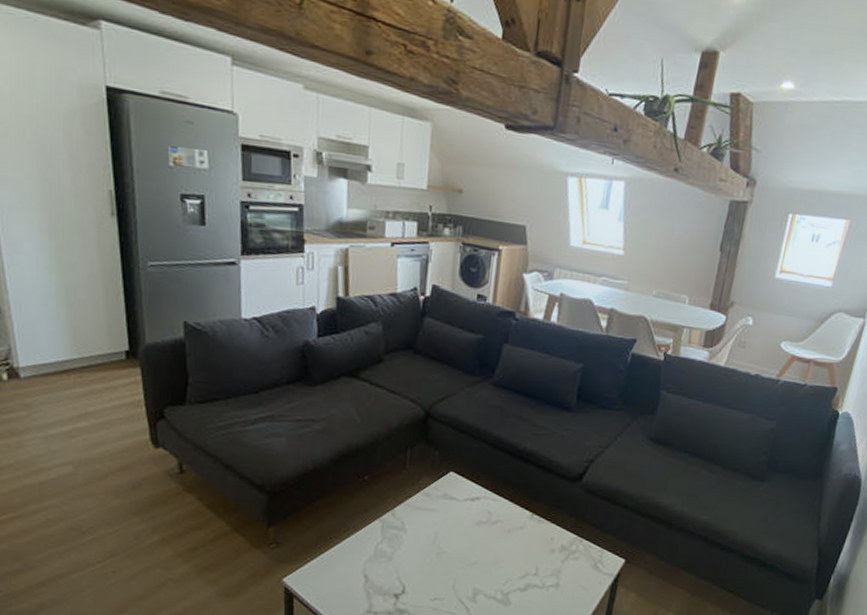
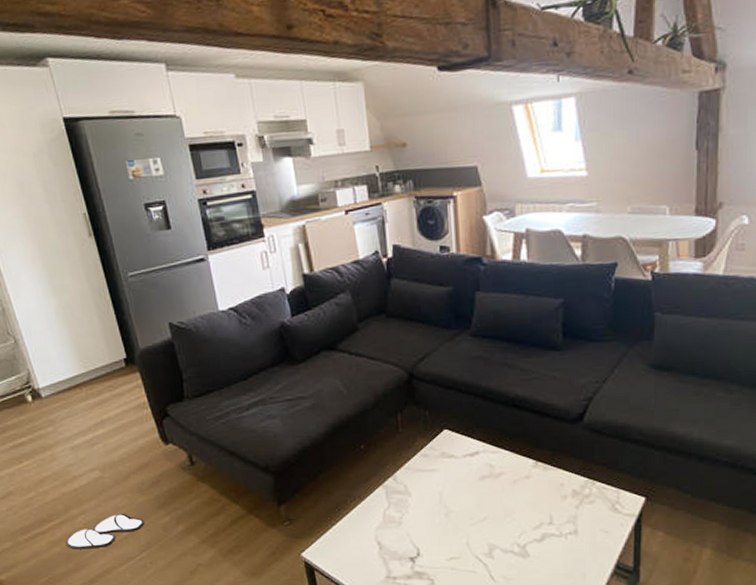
slippers: none [16,514,115,550] -> present [65,513,145,549]

